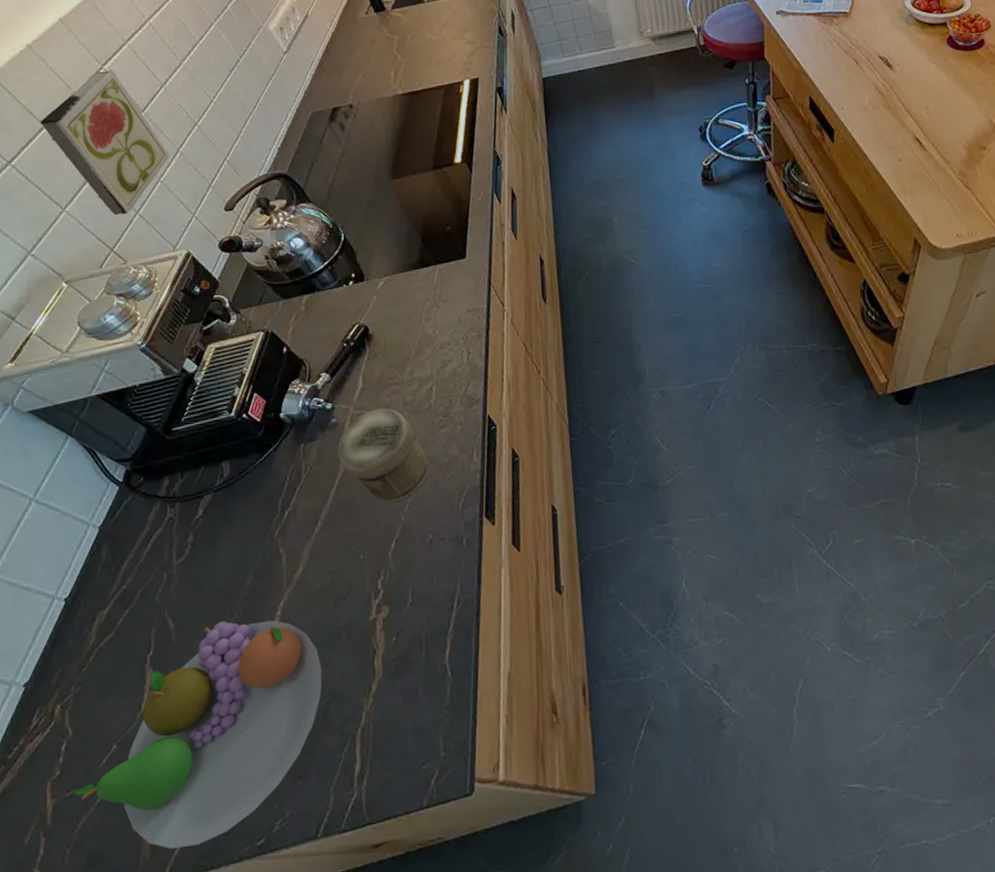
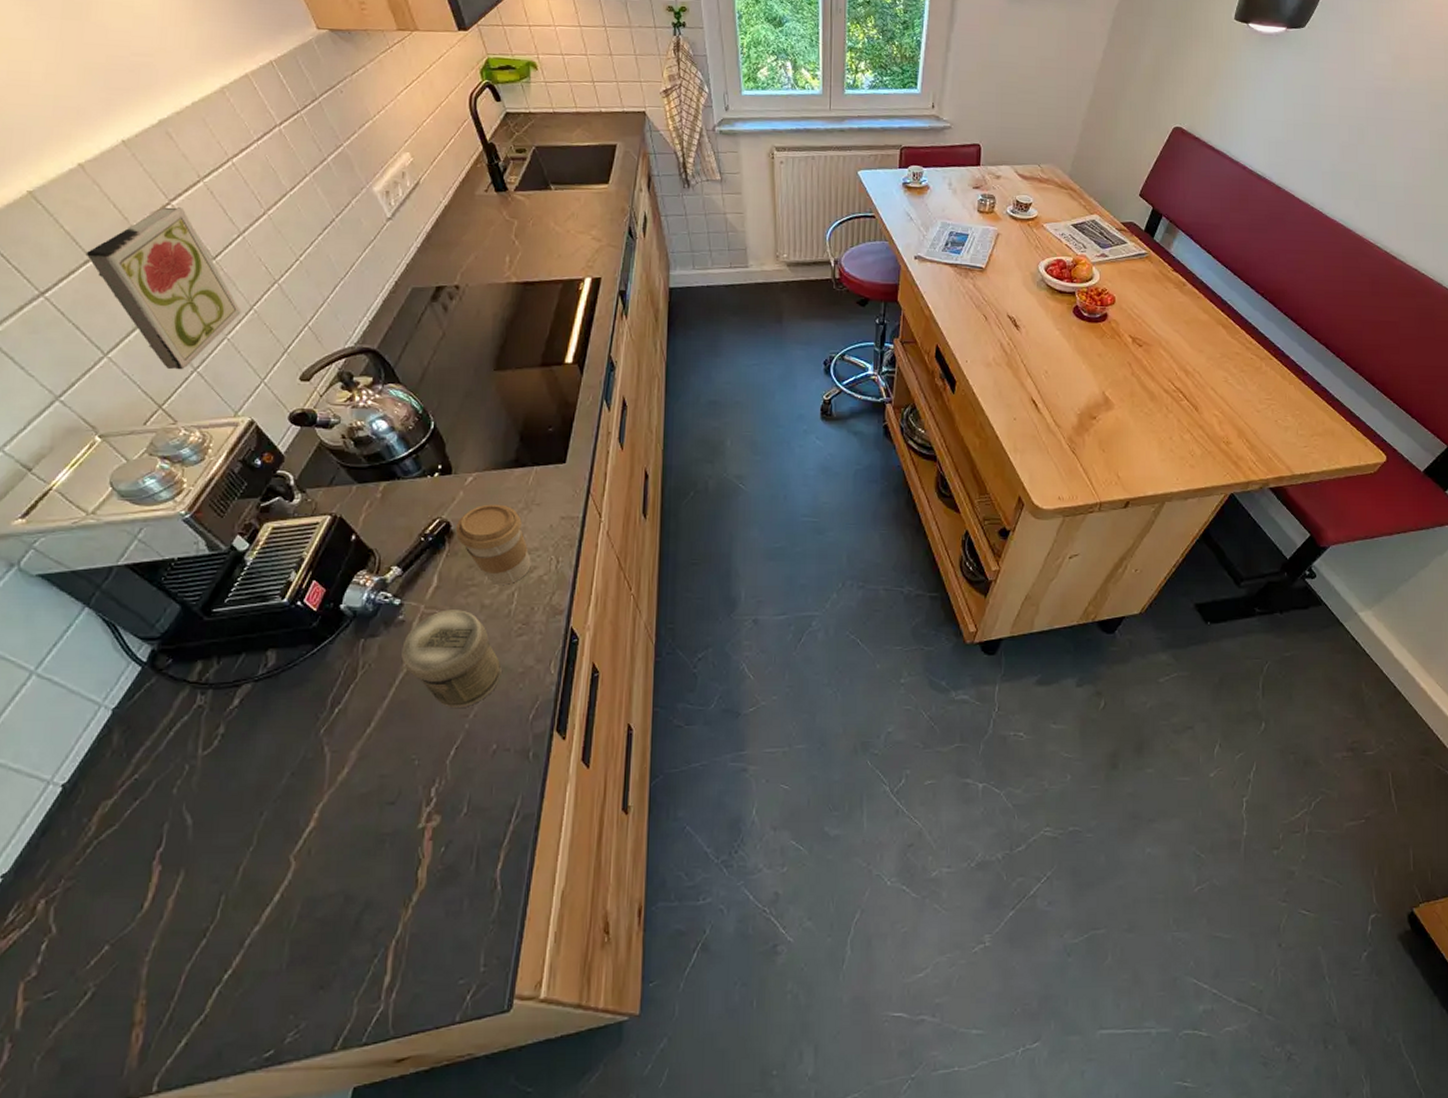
fruit bowl: present [74,620,322,849] -> none [52,820,359,1059]
coffee cup: none [373,304,445,381] -> present [455,504,531,585]

